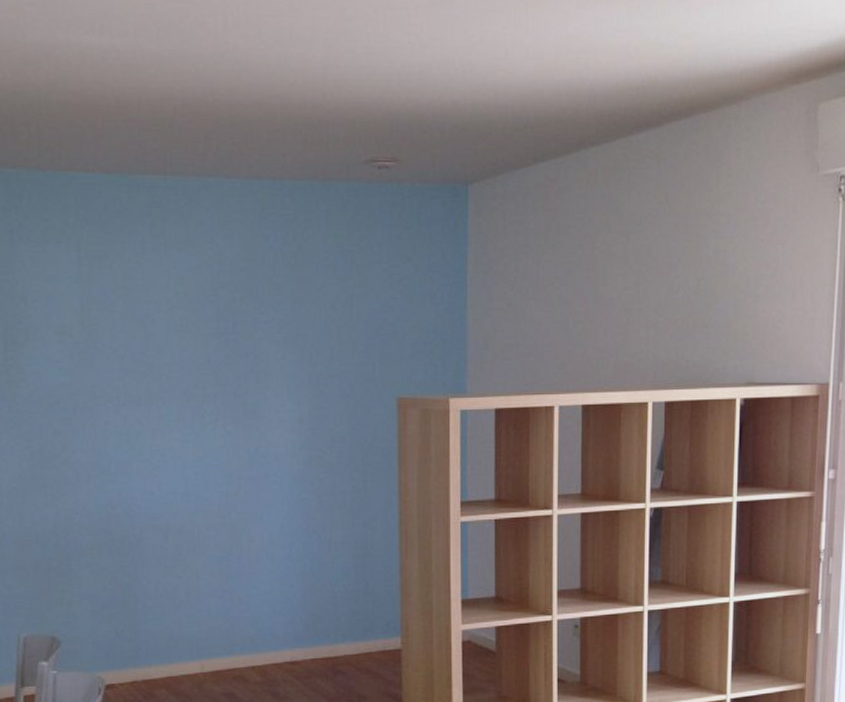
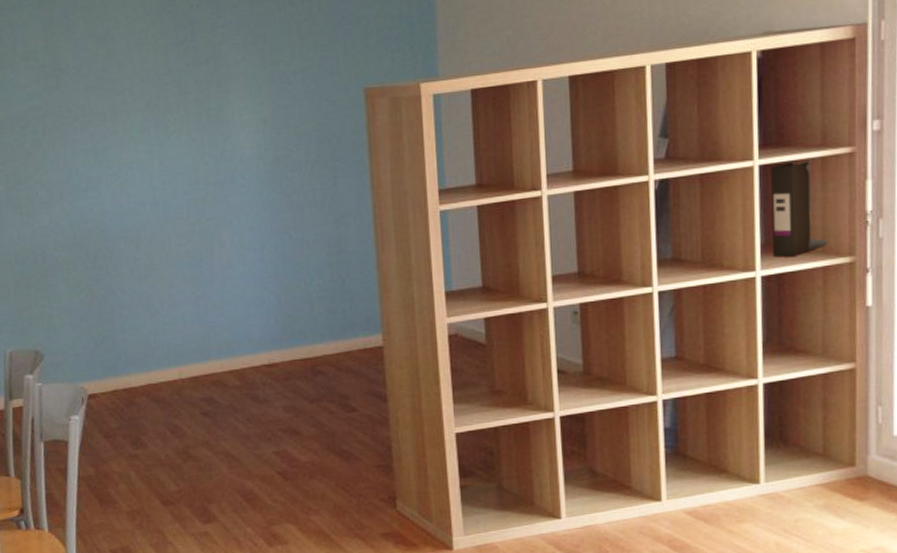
binder: none [744,500,788,587] -> present [771,160,827,258]

